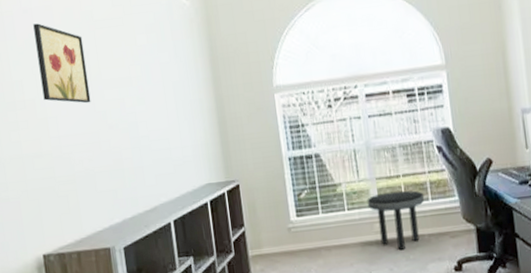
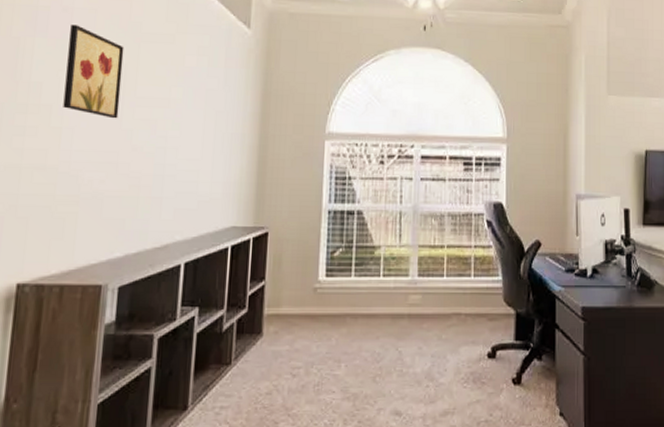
side table: present [367,190,425,251] -> none [405,262,467,328]

